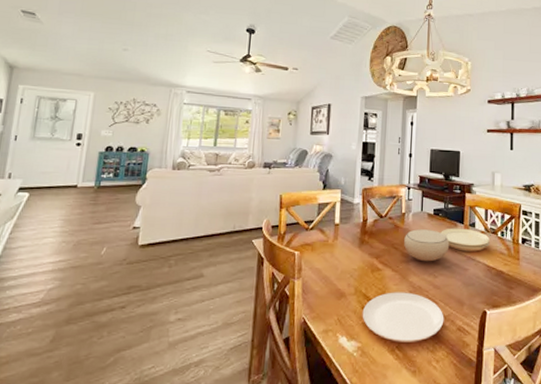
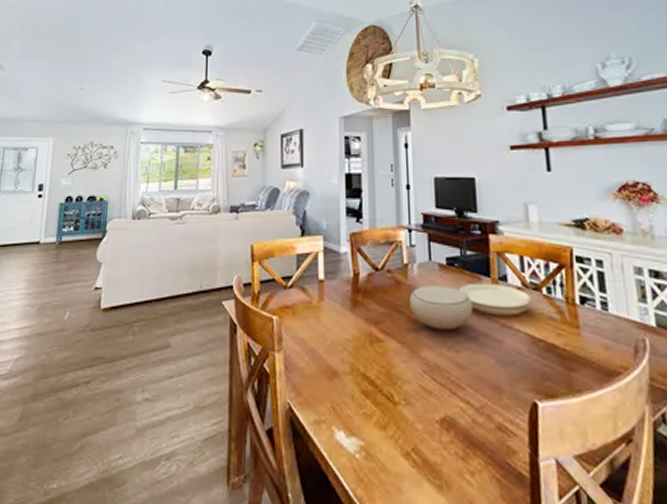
plate: present [362,292,444,342] -> none [362,371,476,444]

